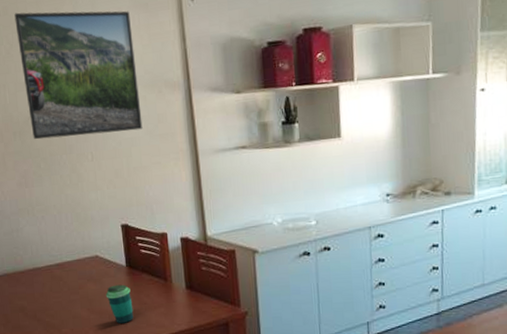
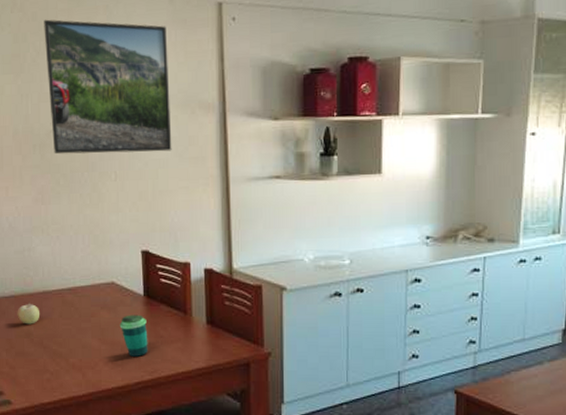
fruit: none [10,279,32,300] -> present [17,301,39,324]

